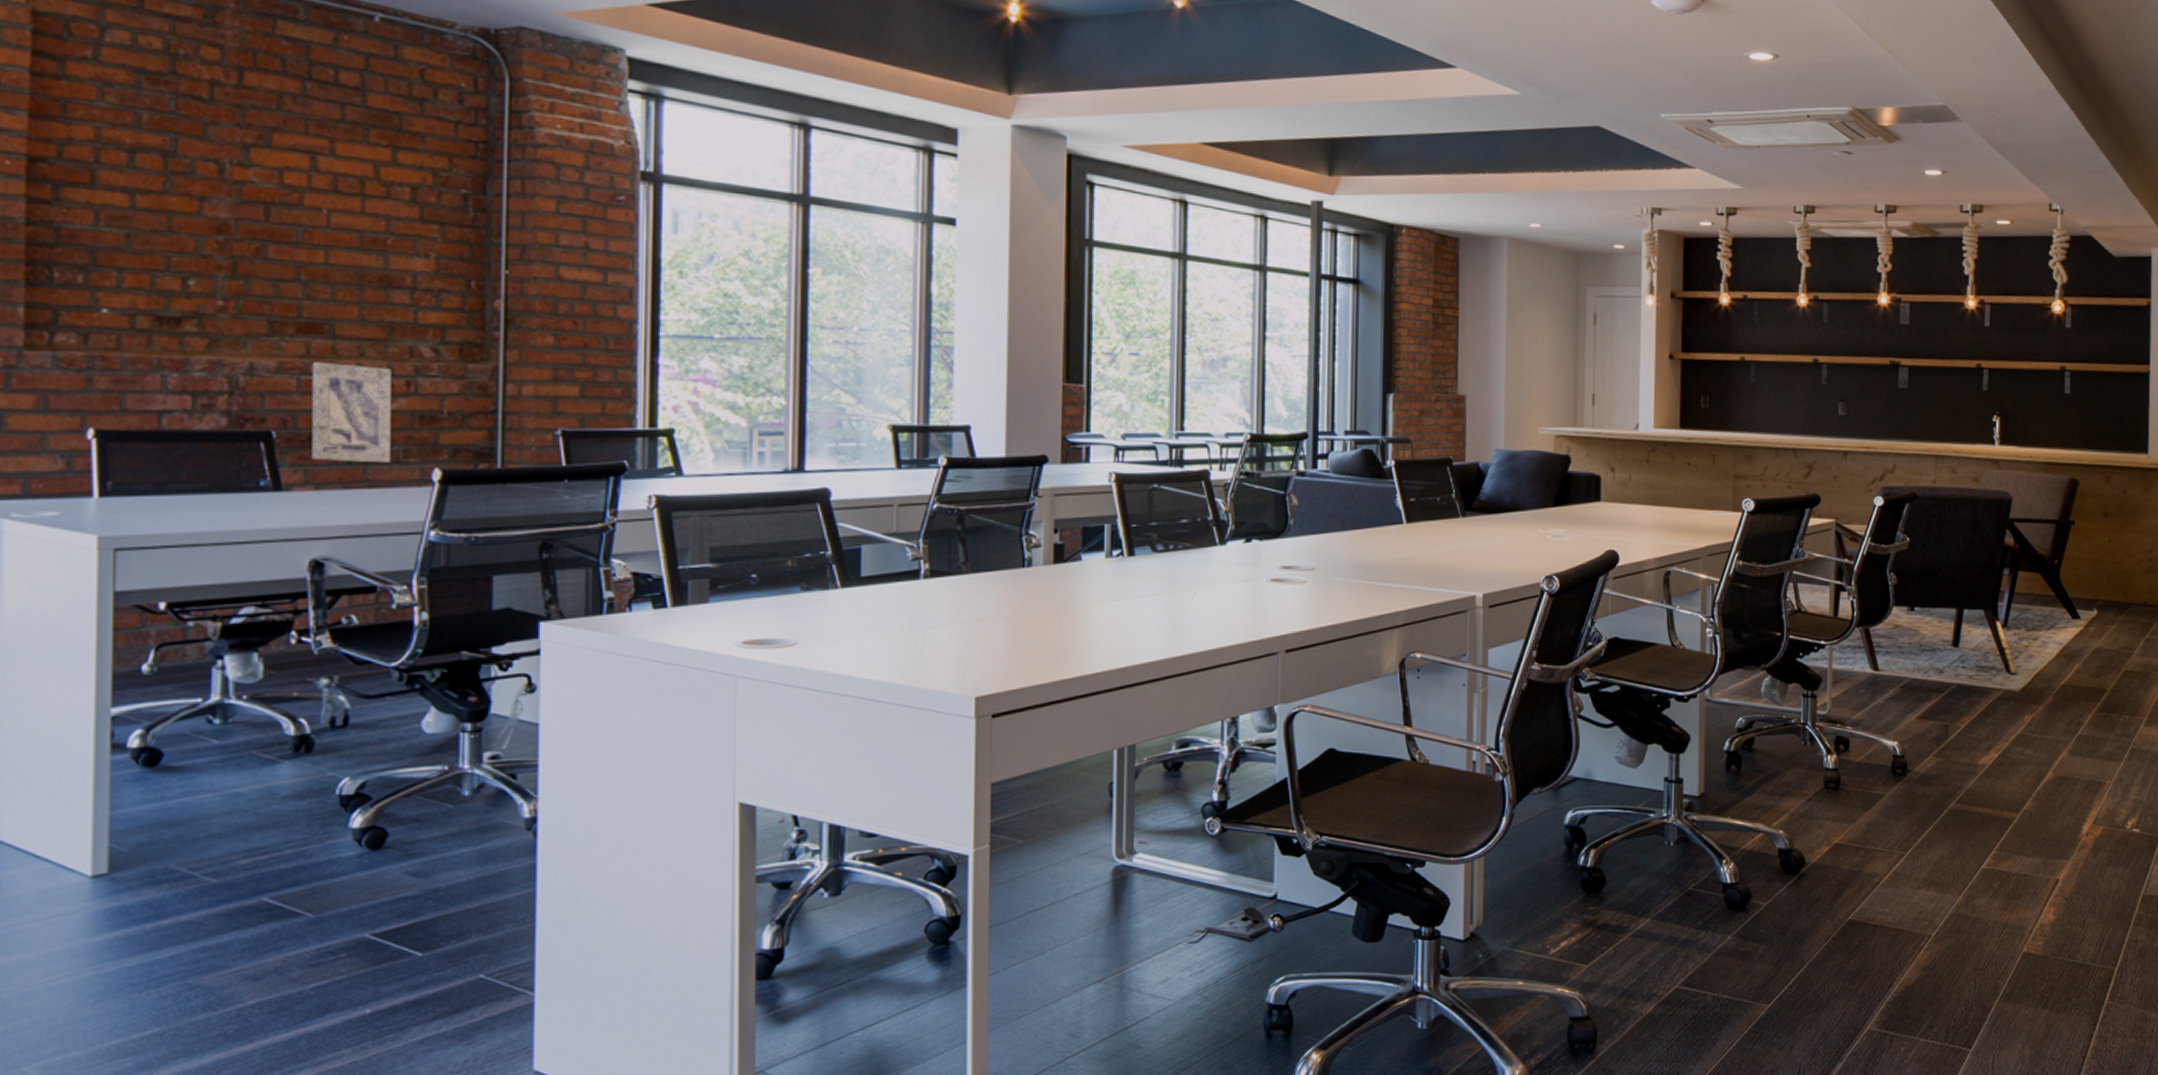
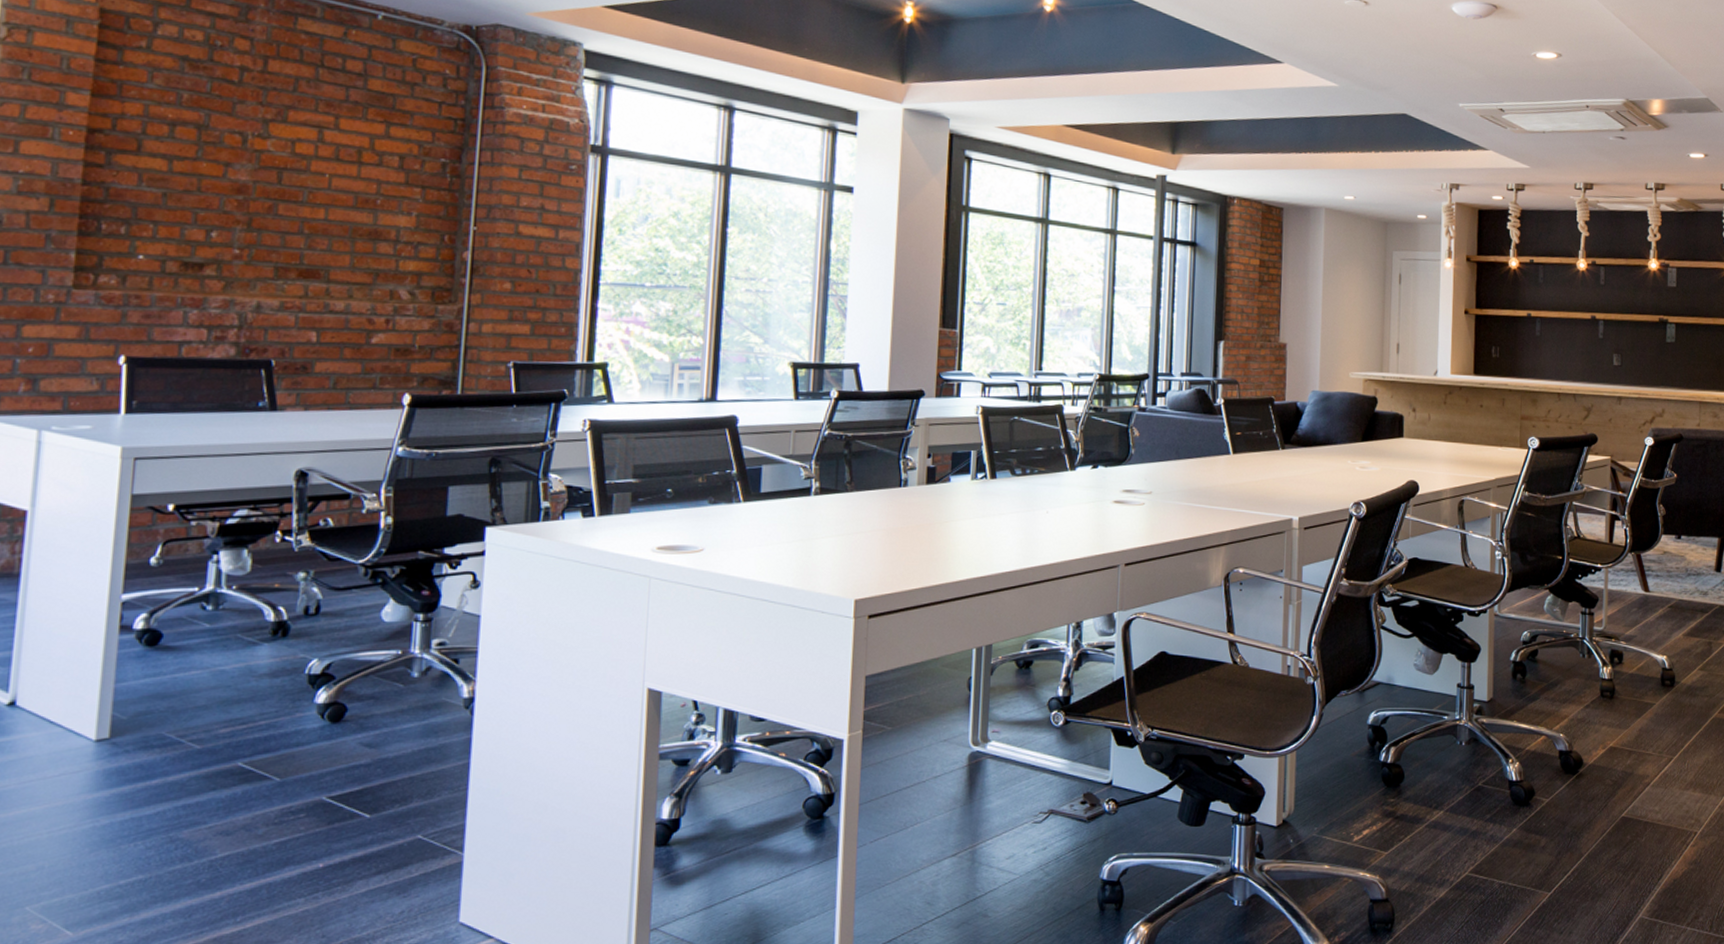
wall art: present [312,362,391,462] -> none [303,302,374,388]

